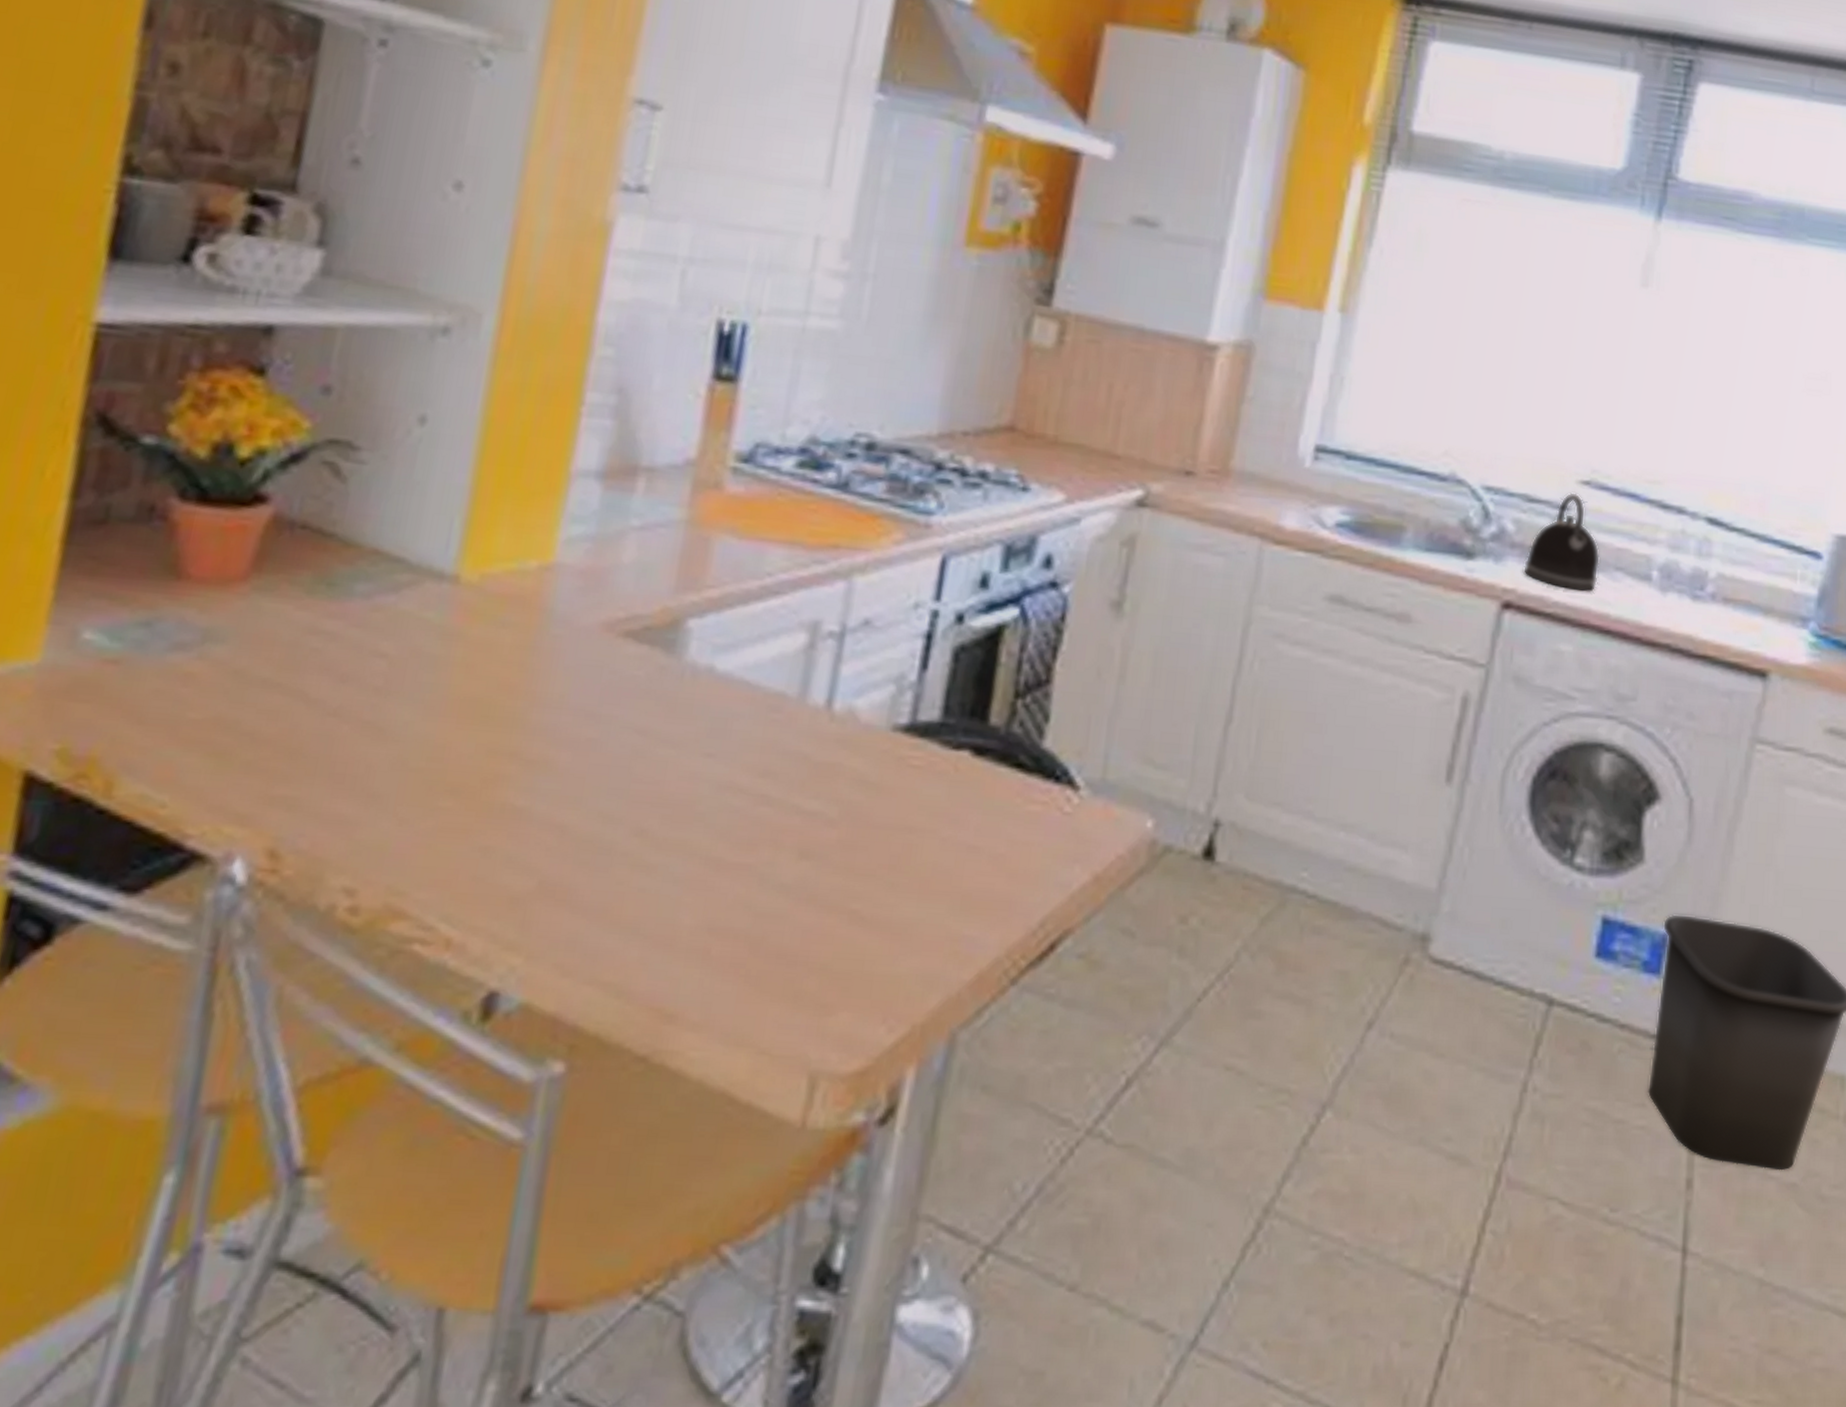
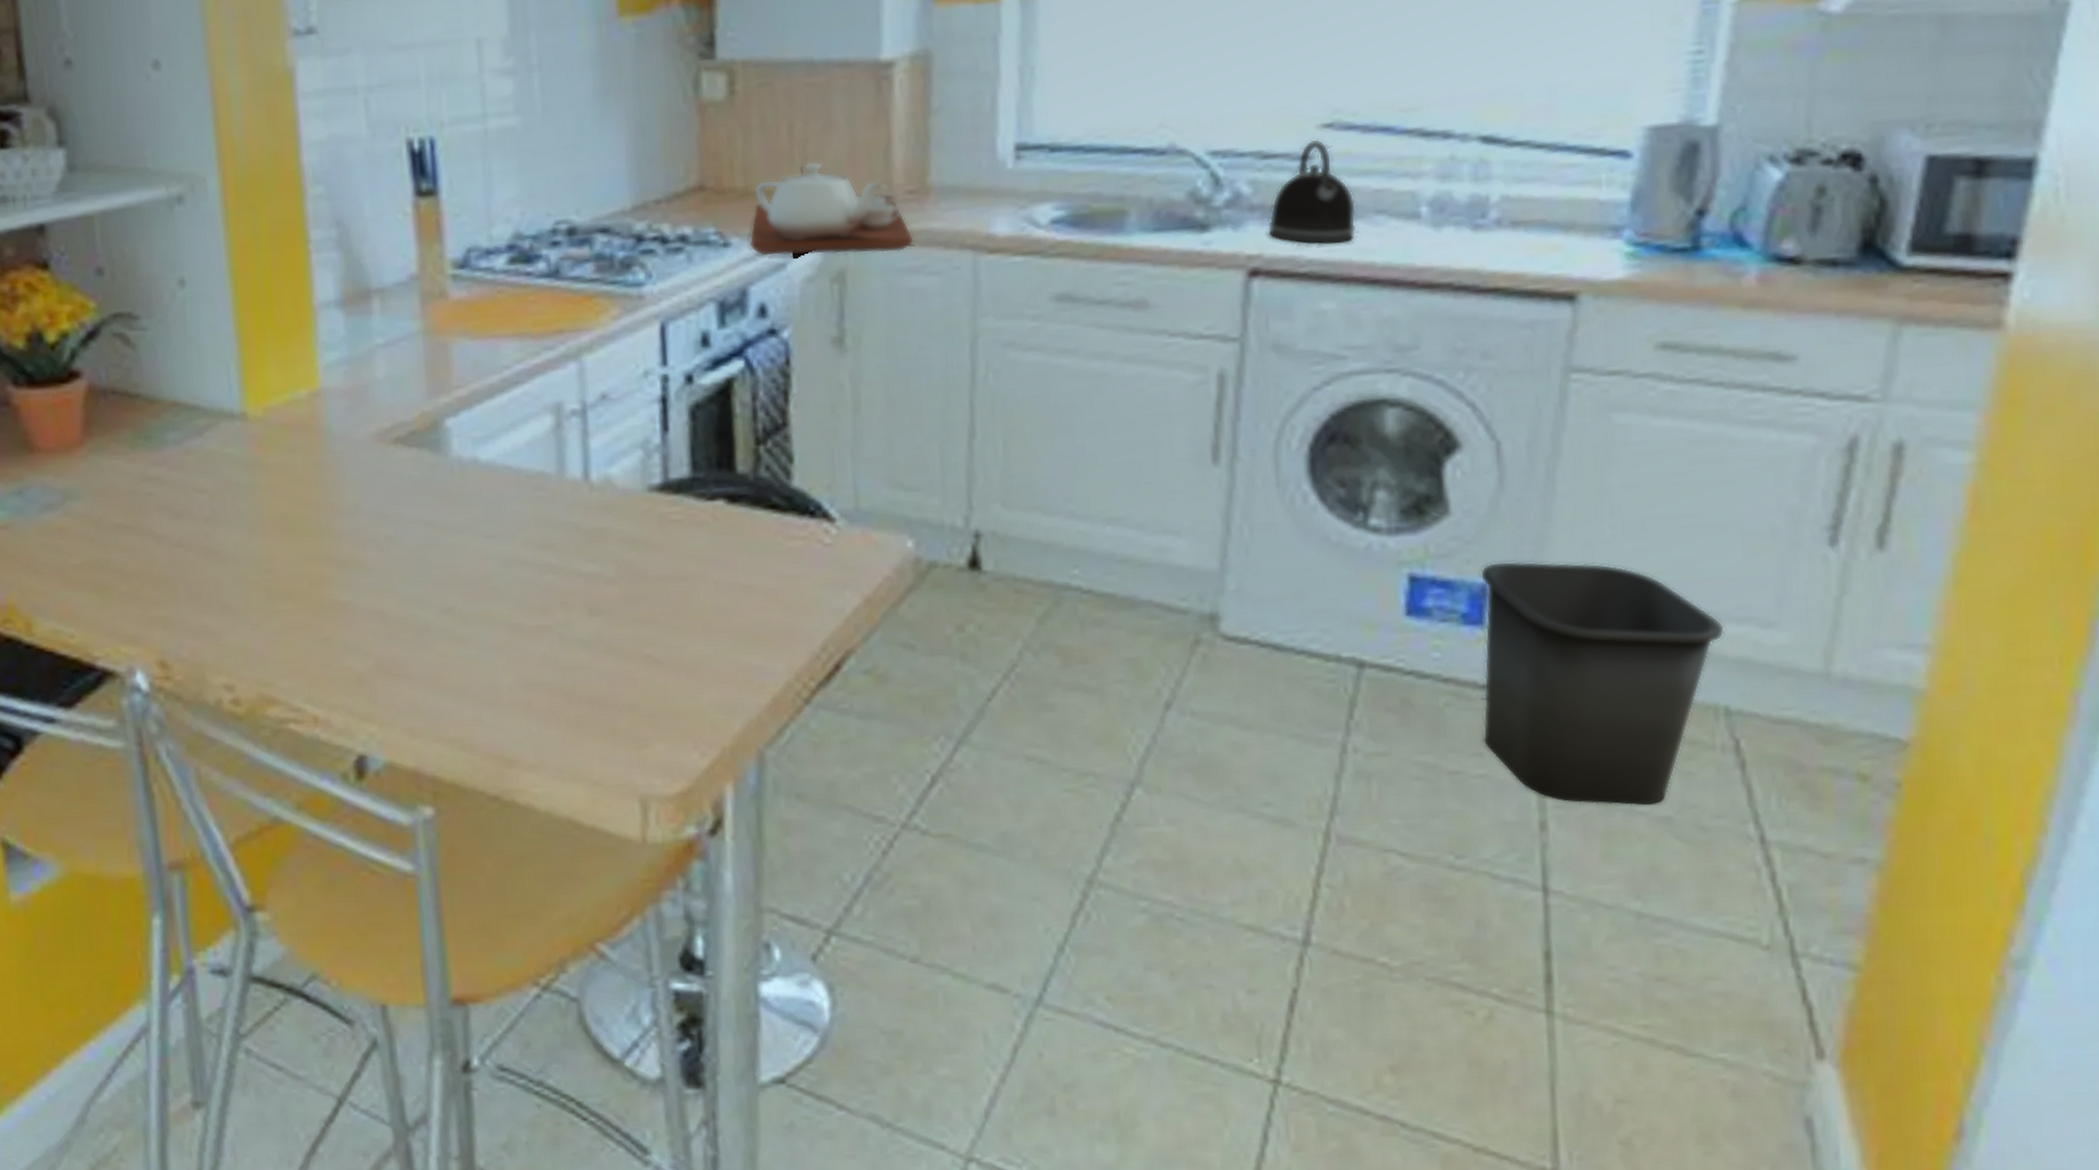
tea set: none [1049,423,1208,527] -> present [750,161,914,256]

